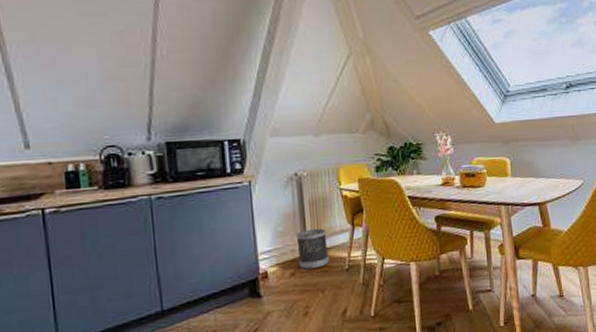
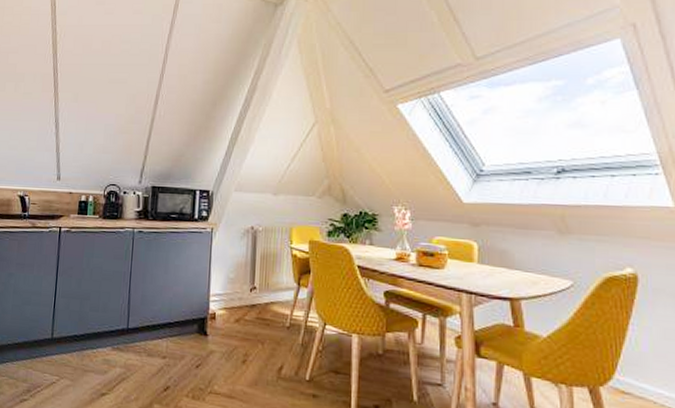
wastebasket: present [296,229,330,270] -> none [243,281,273,320]

